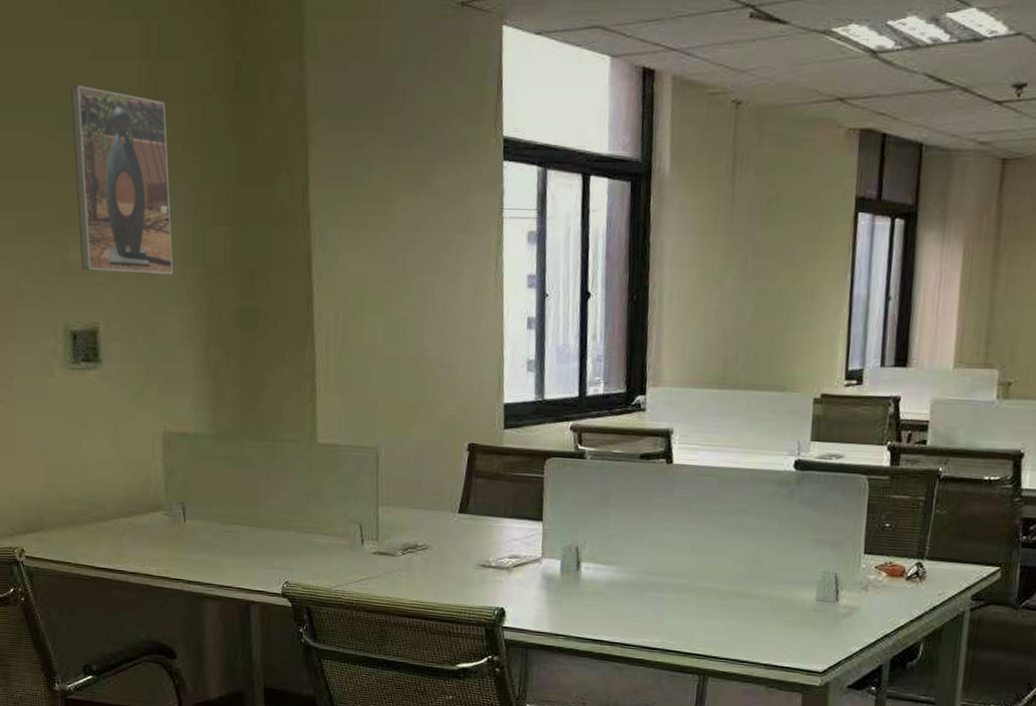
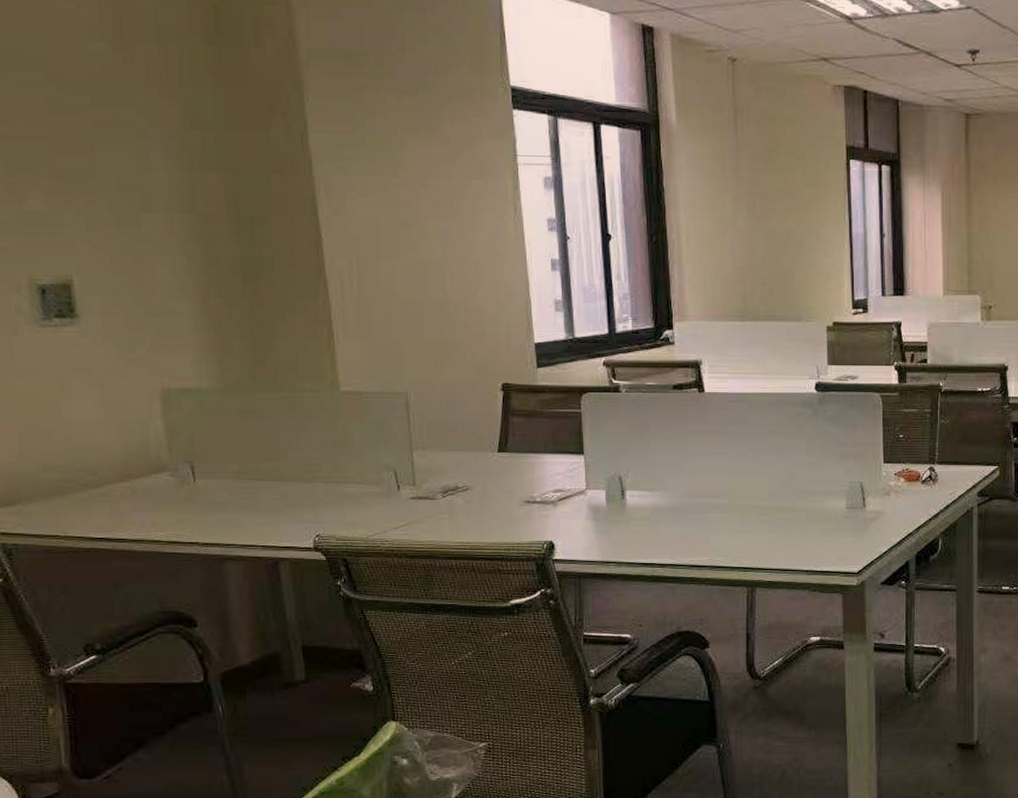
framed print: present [70,84,174,275] -> none [16,21,159,224]

